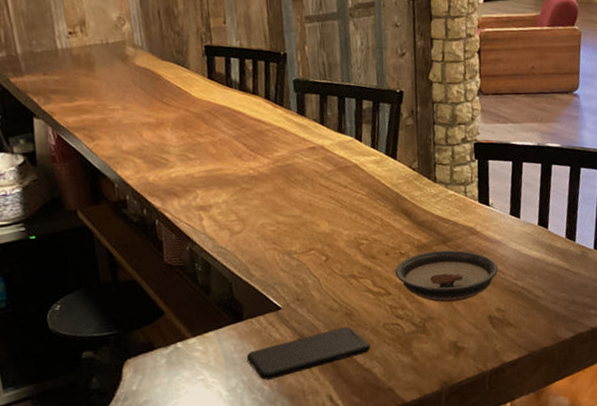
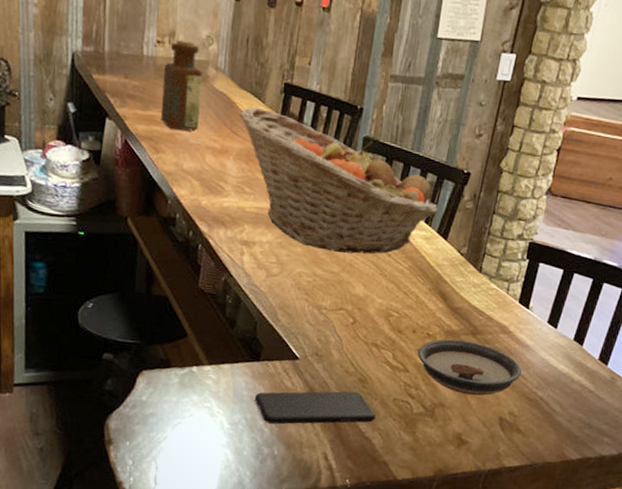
bottle: none [81,25,129,115] -> present [161,39,203,132]
fruit basket: none [167,74,382,197] -> present [239,107,438,254]

